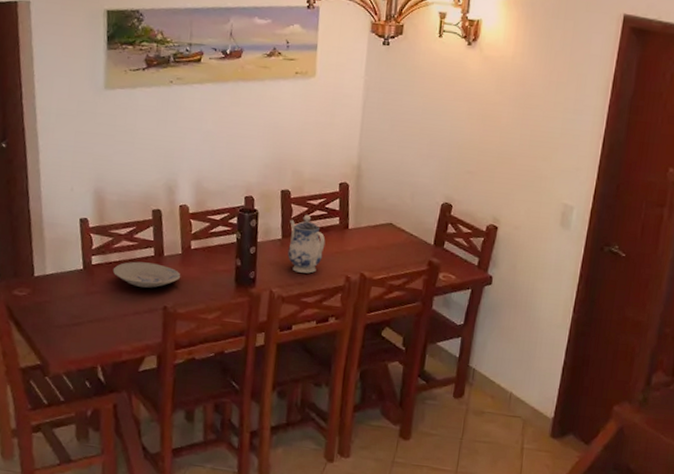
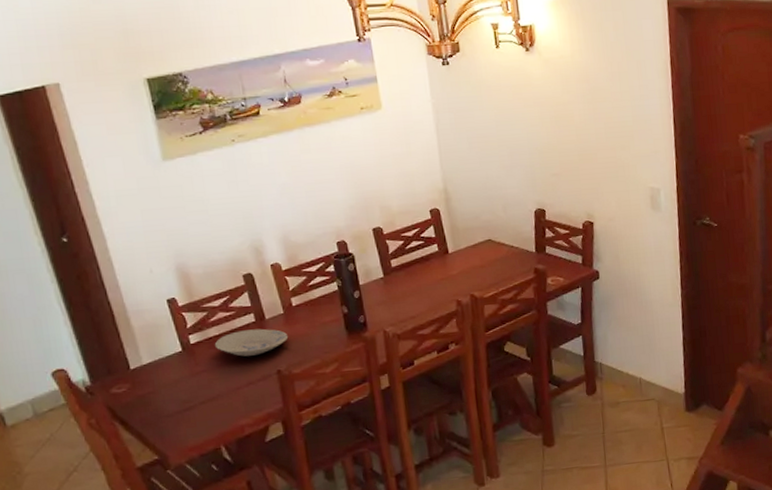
teapot: present [287,214,326,274] -> none [388,247,429,307]

